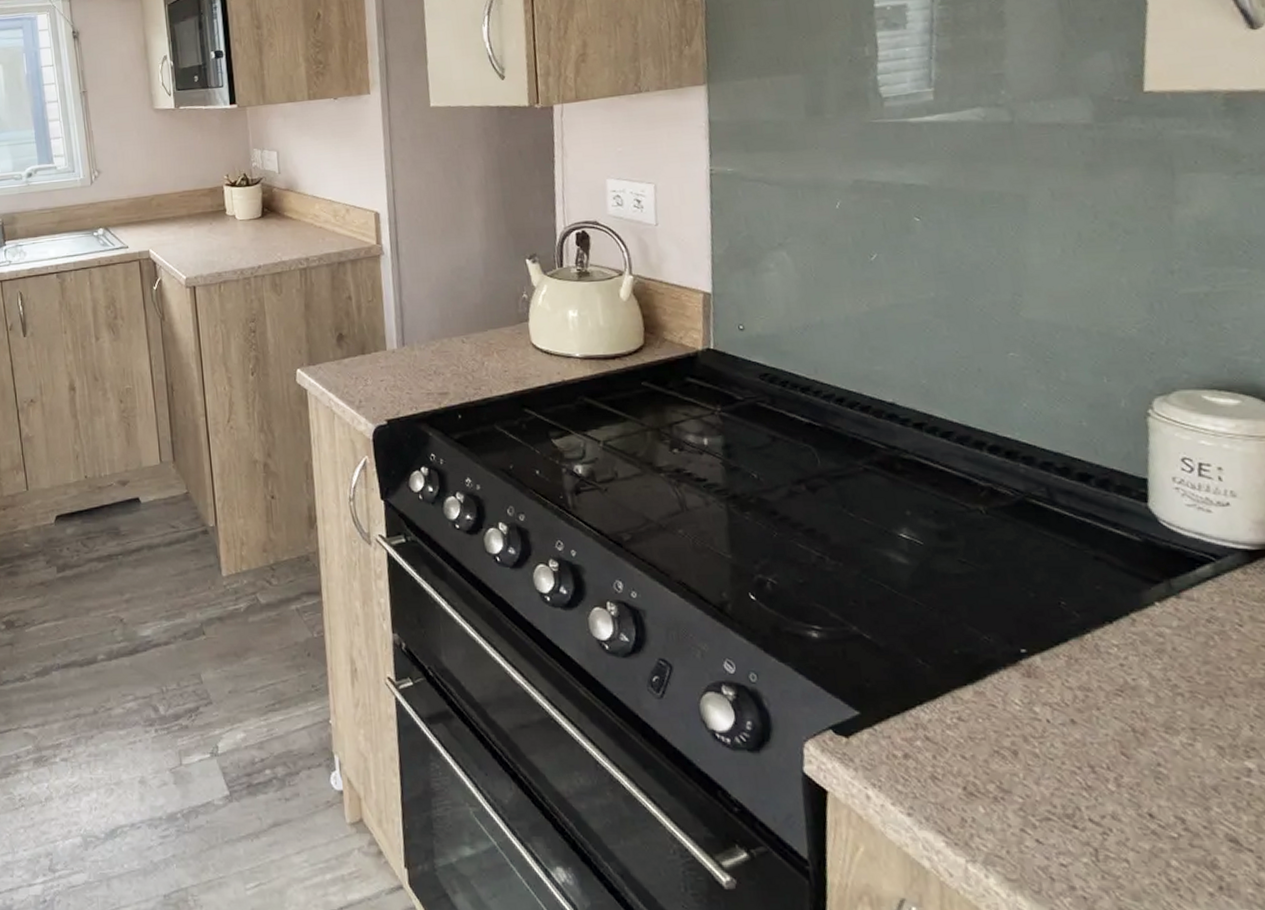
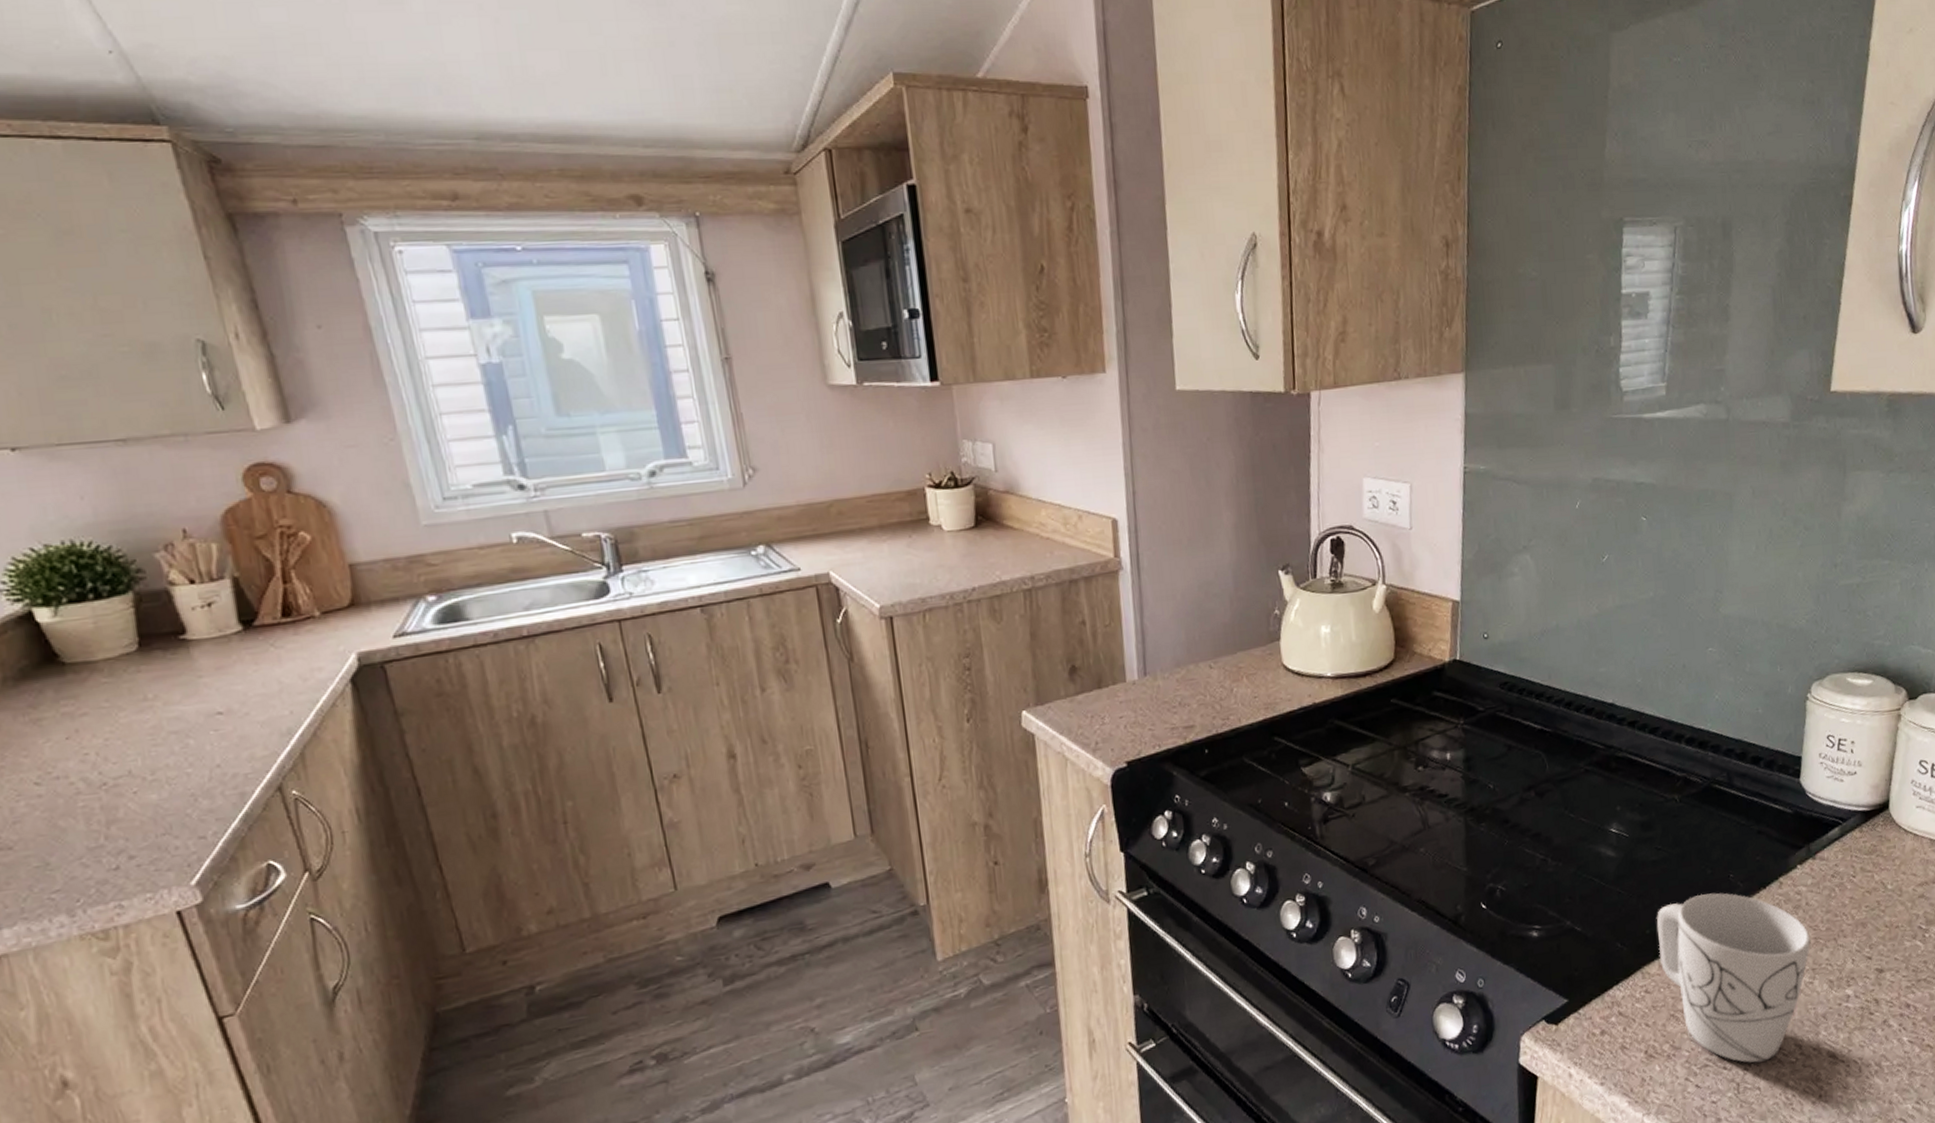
mug: none [966,618,1185,829] -> present [1656,893,1811,1063]

